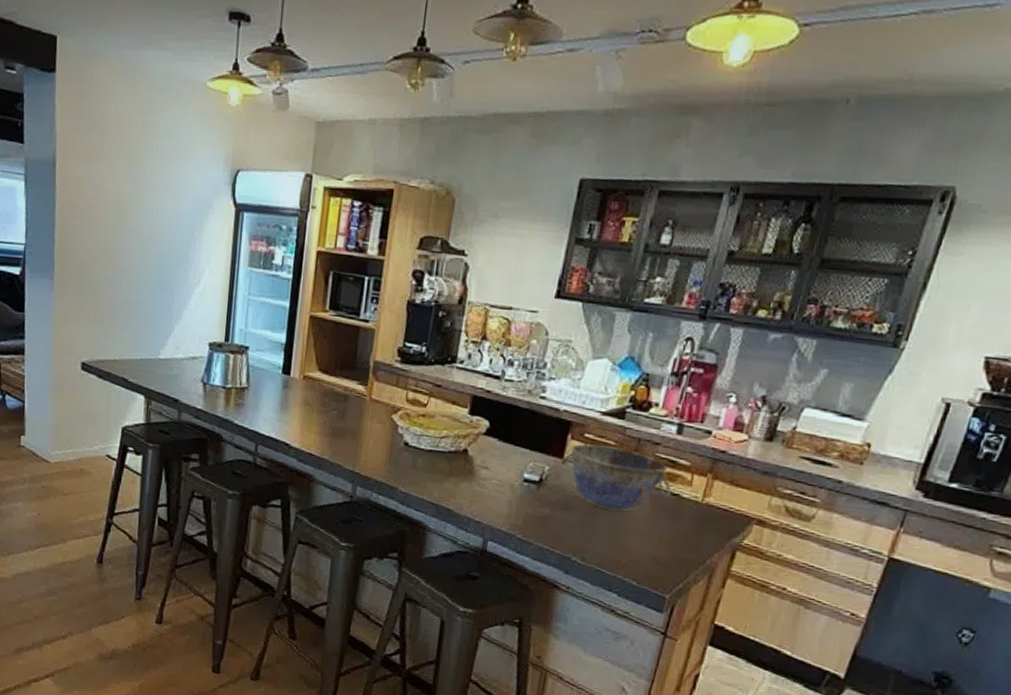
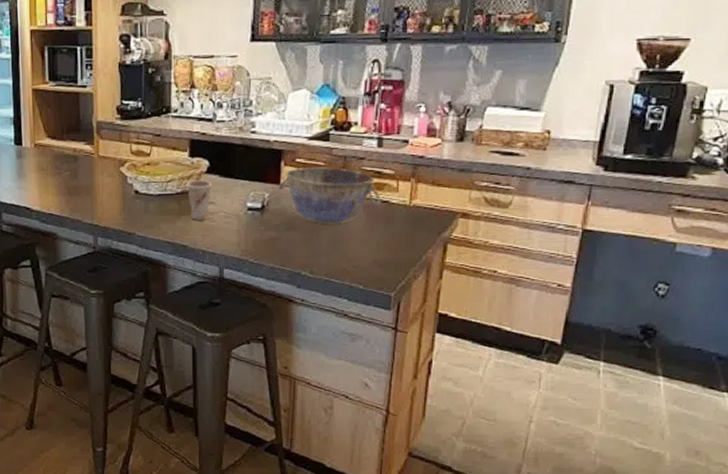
cup: none [461,439,489,485] -> present [187,179,212,220]

